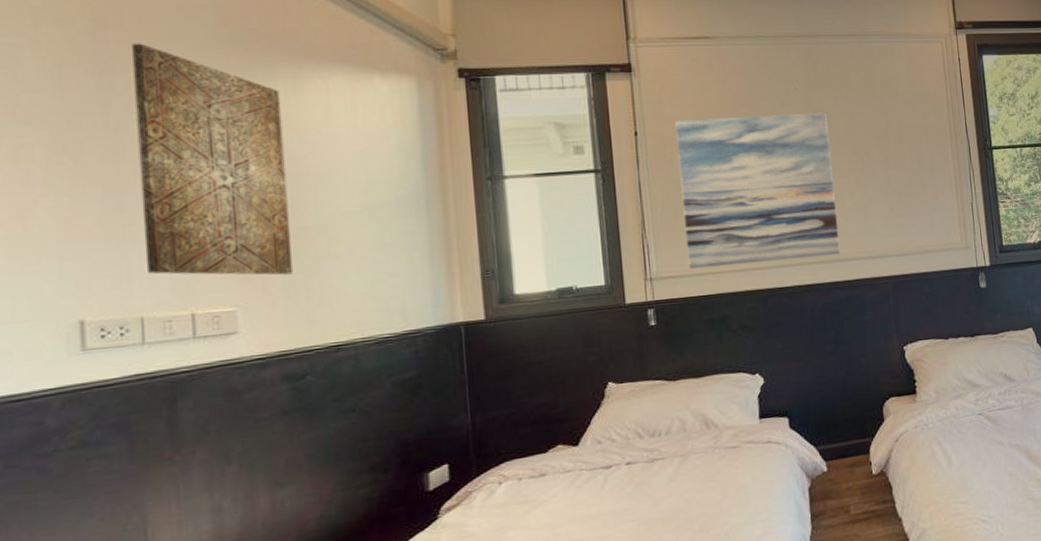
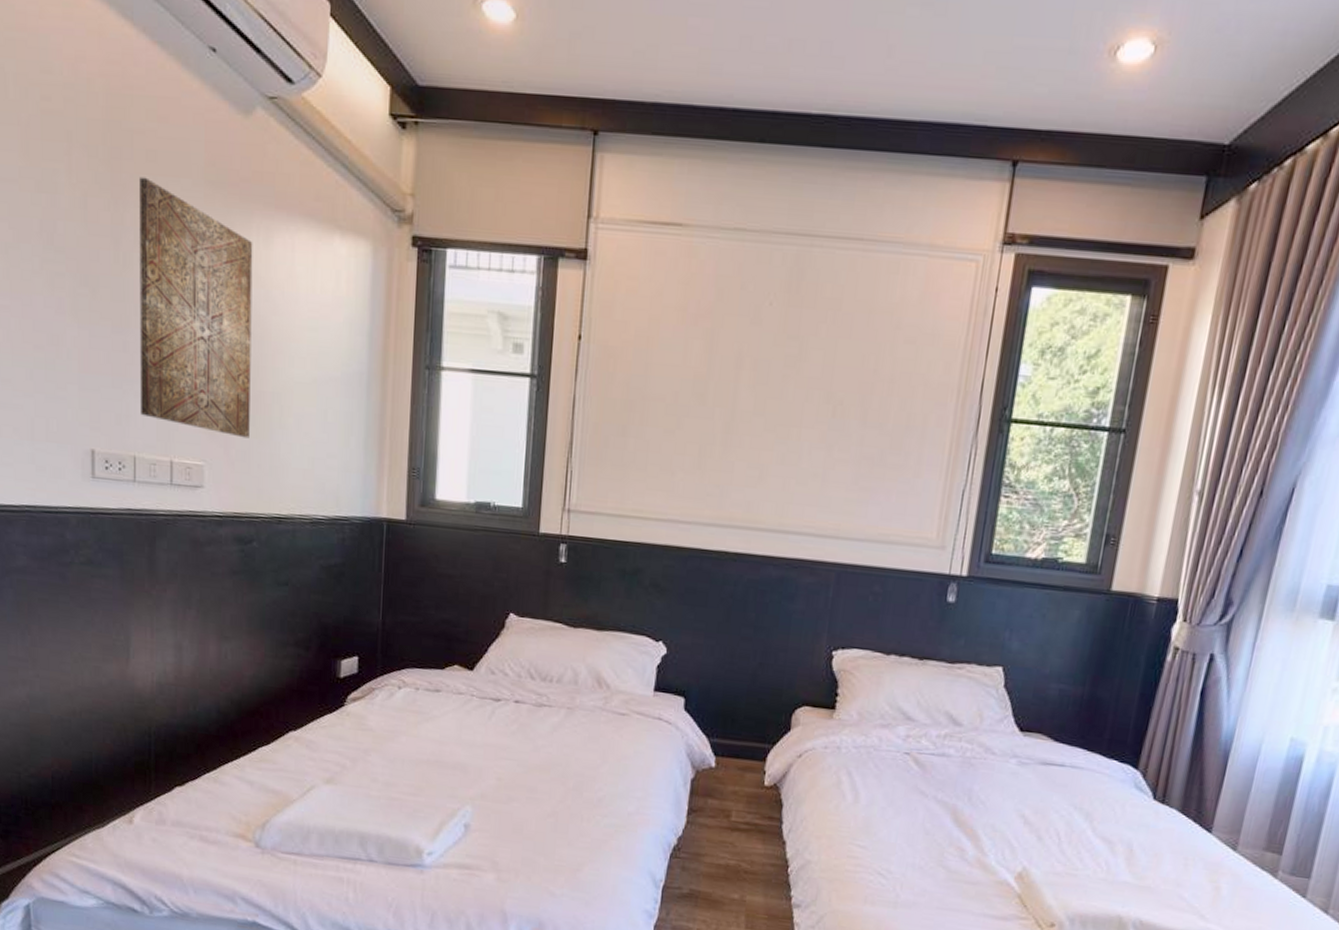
wall art: present [675,112,841,269] -> none [610,327,802,524]

